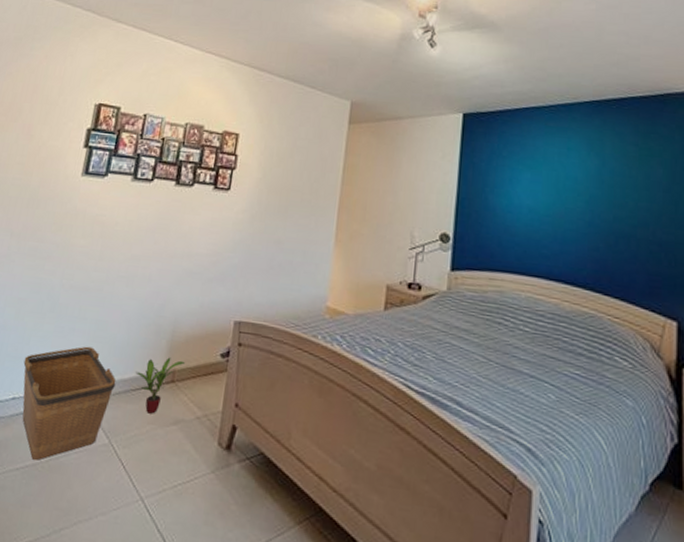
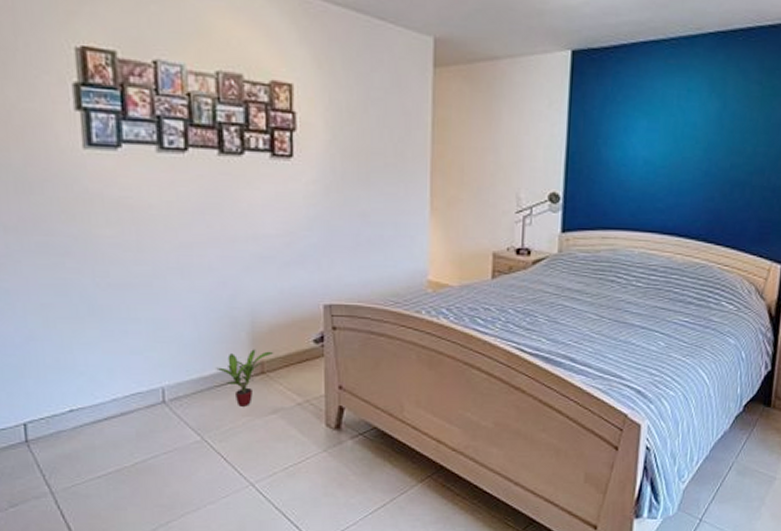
bicycle basket: present [22,346,117,460] -> none [71,348,195,466]

